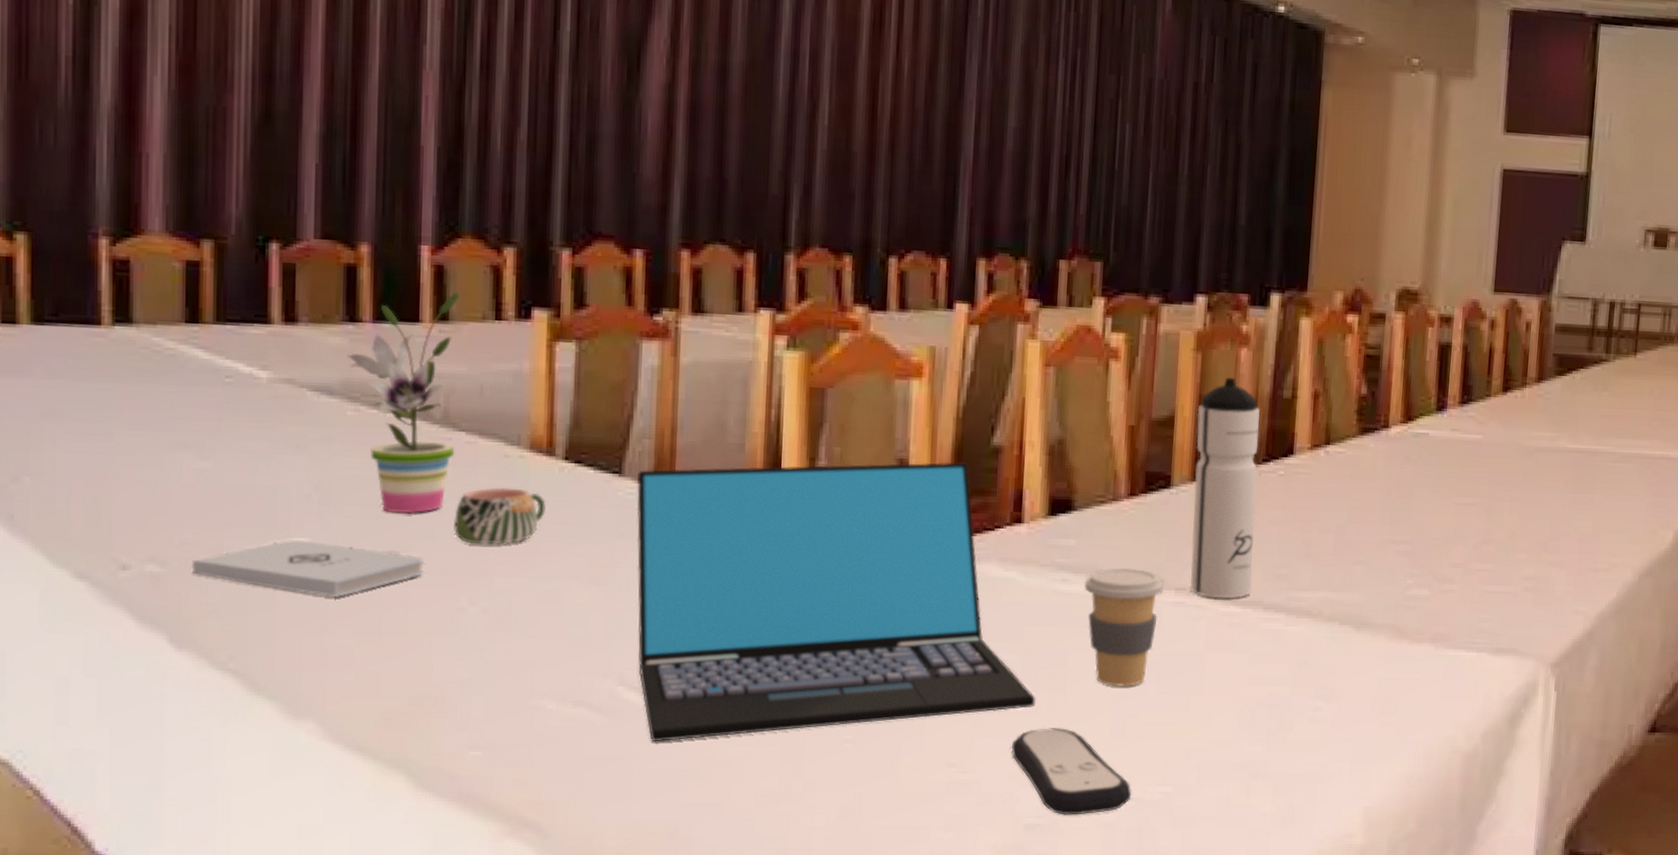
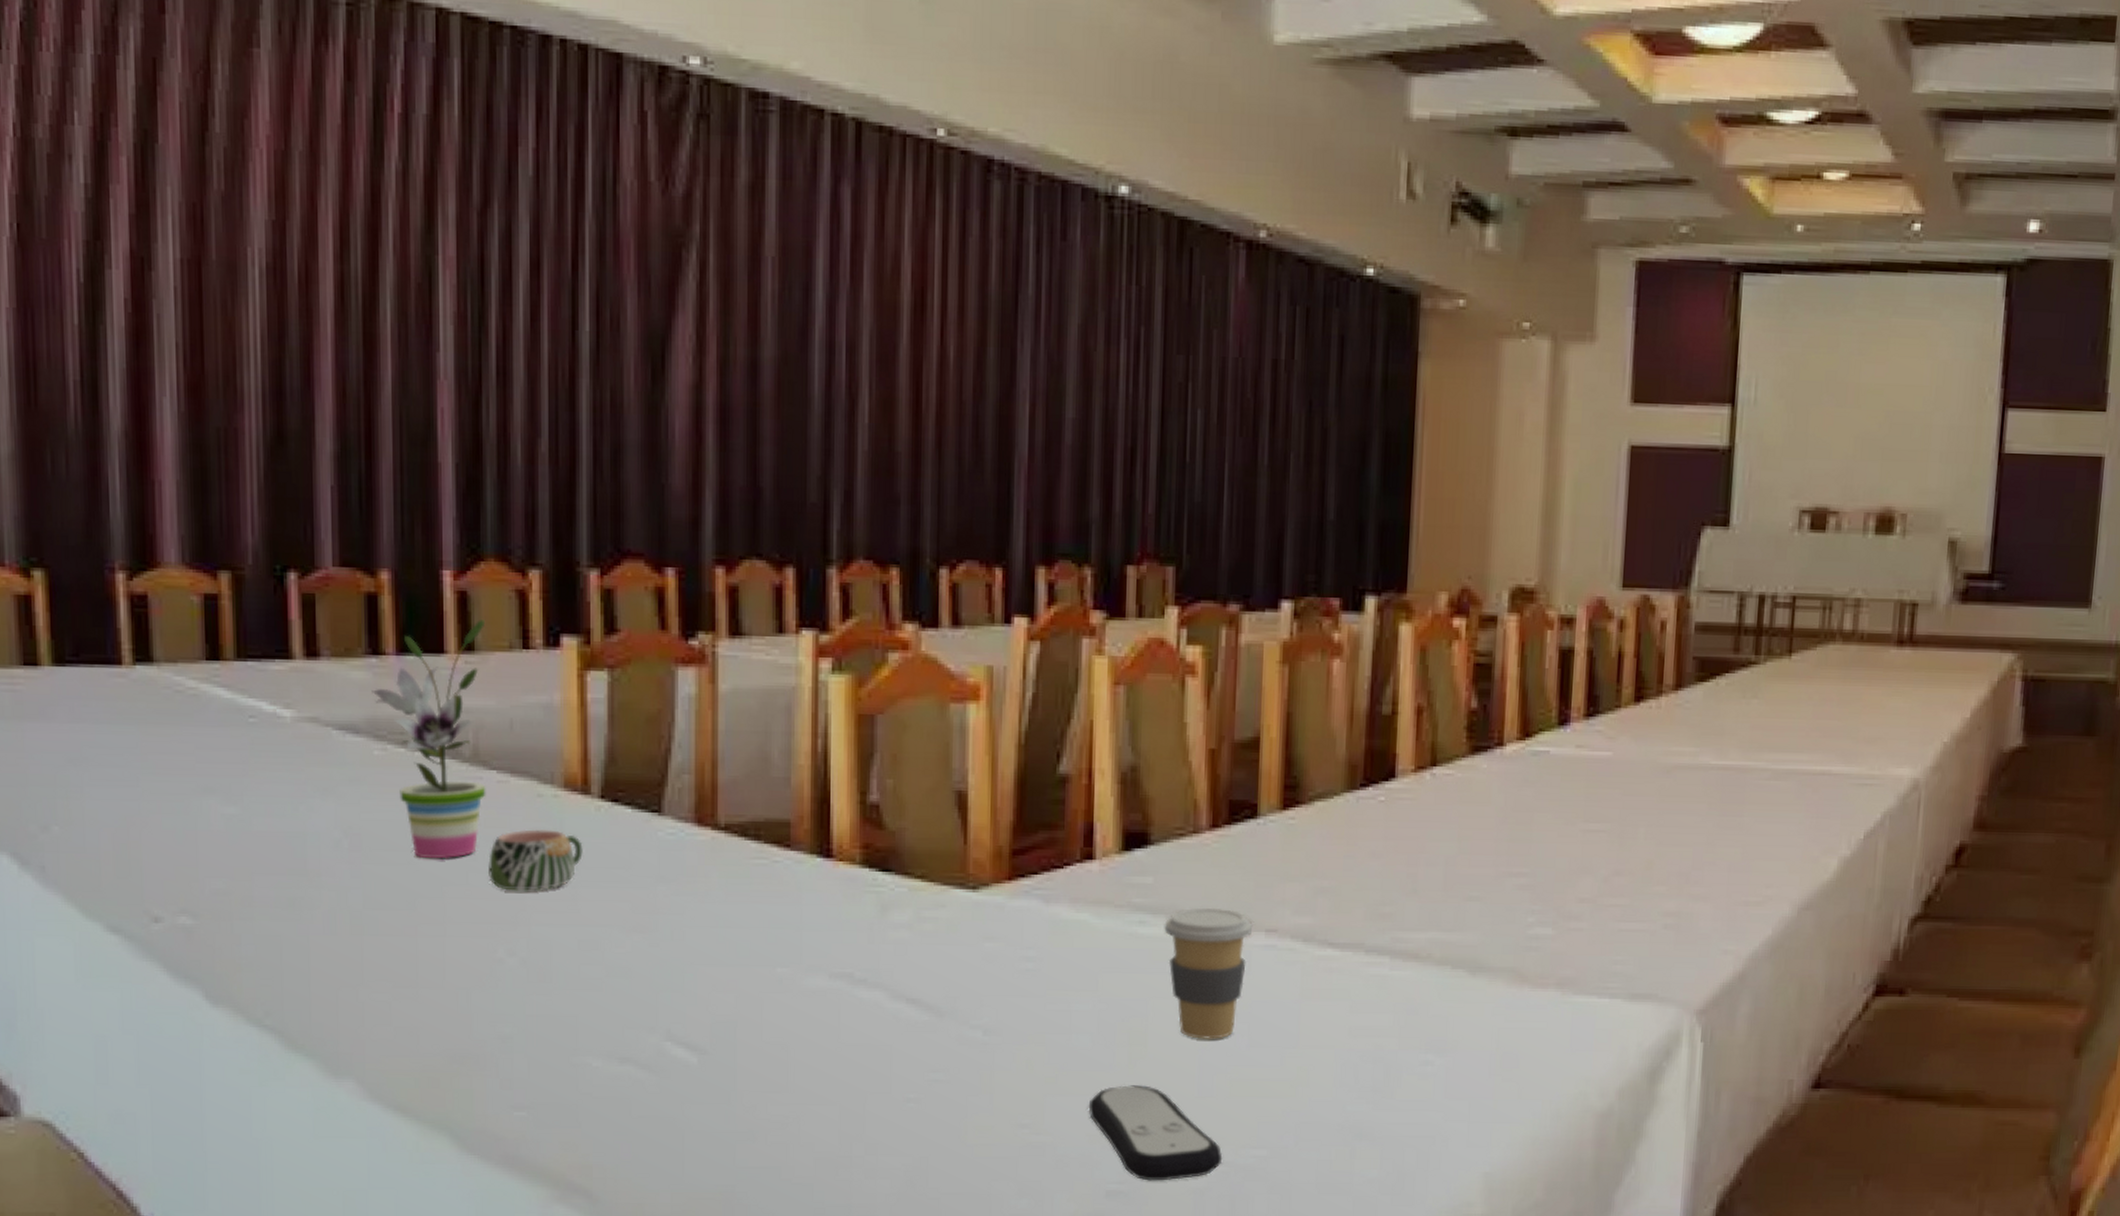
notepad: present [191,540,425,597] -> none [223,889,460,949]
laptop: present [636,462,1036,742] -> none [677,793,1114,1102]
water bottle: present [1190,377,1260,599] -> none [1282,692,1356,941]

